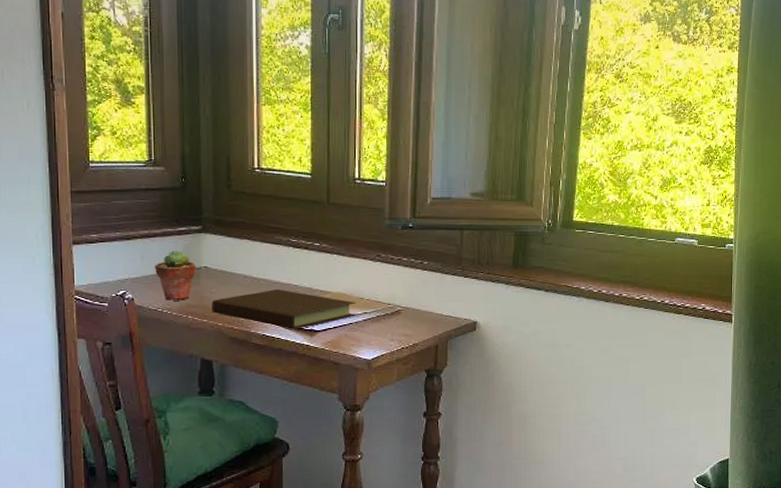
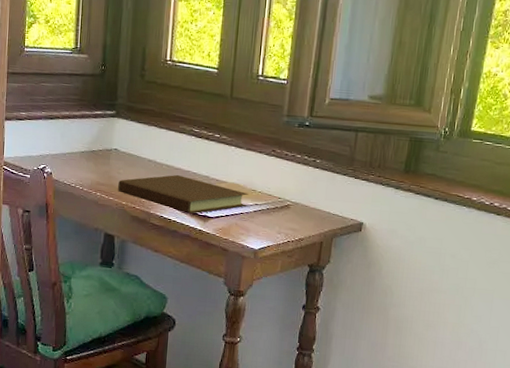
potted succulent: present [155,250,196,301] -> none [72,132,108,178]

